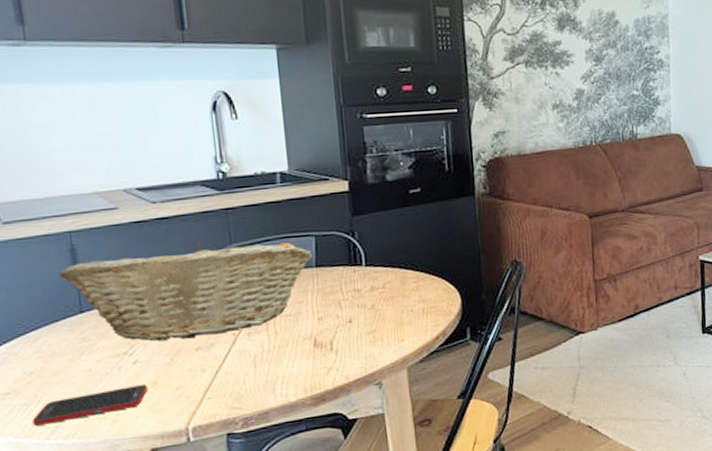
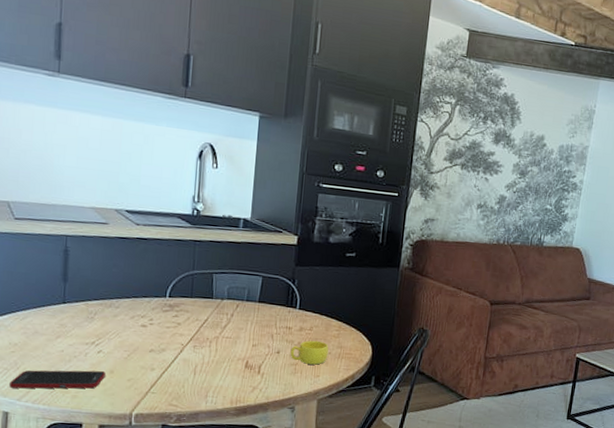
fruit basket: present [58,241,313,341] -> none [51,262,258,342]
cup: none [364,298,410,329] -> present [290,340,329,365]

